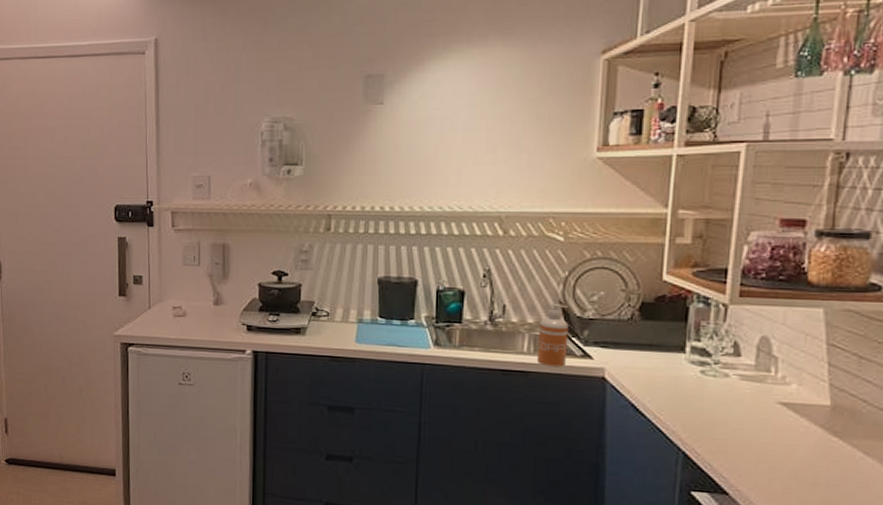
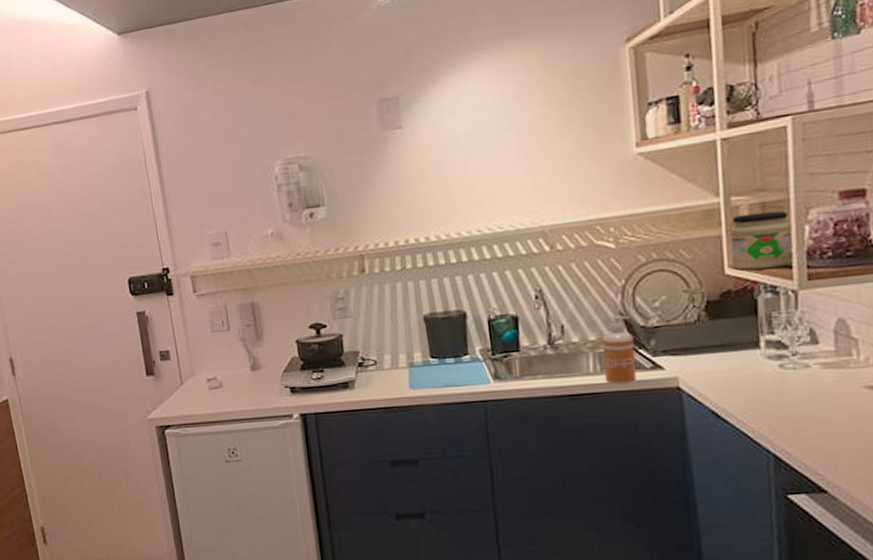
jar: none [669,227,730,282] -> present [729,211,793,270]

